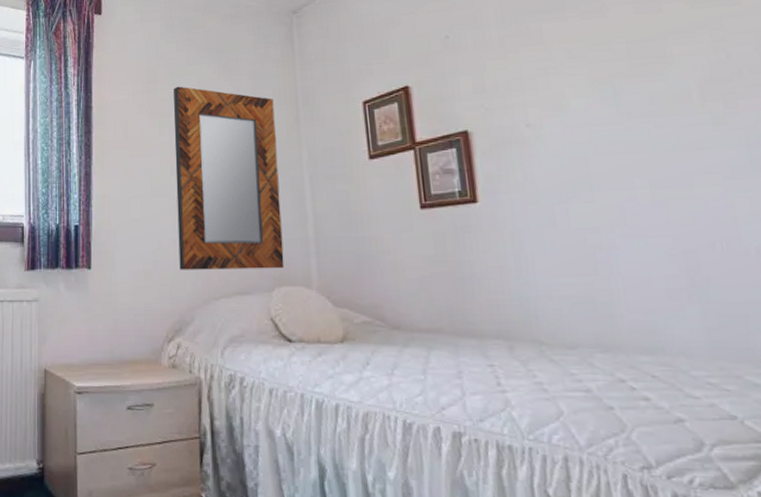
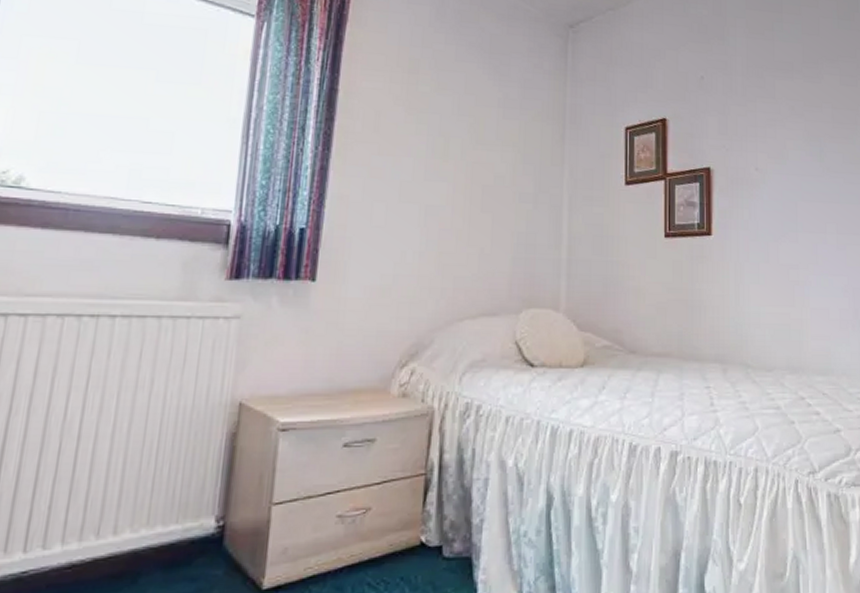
home mirror: present [174,86,285,270] -> none [423,82,541,290]

